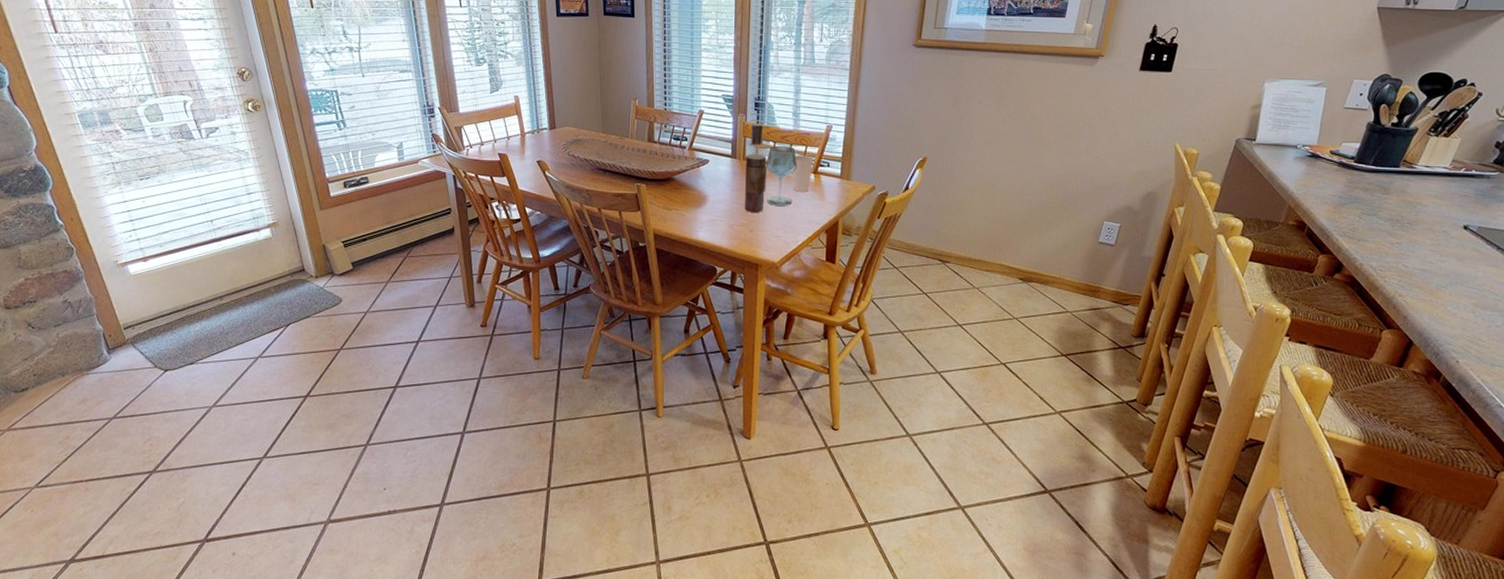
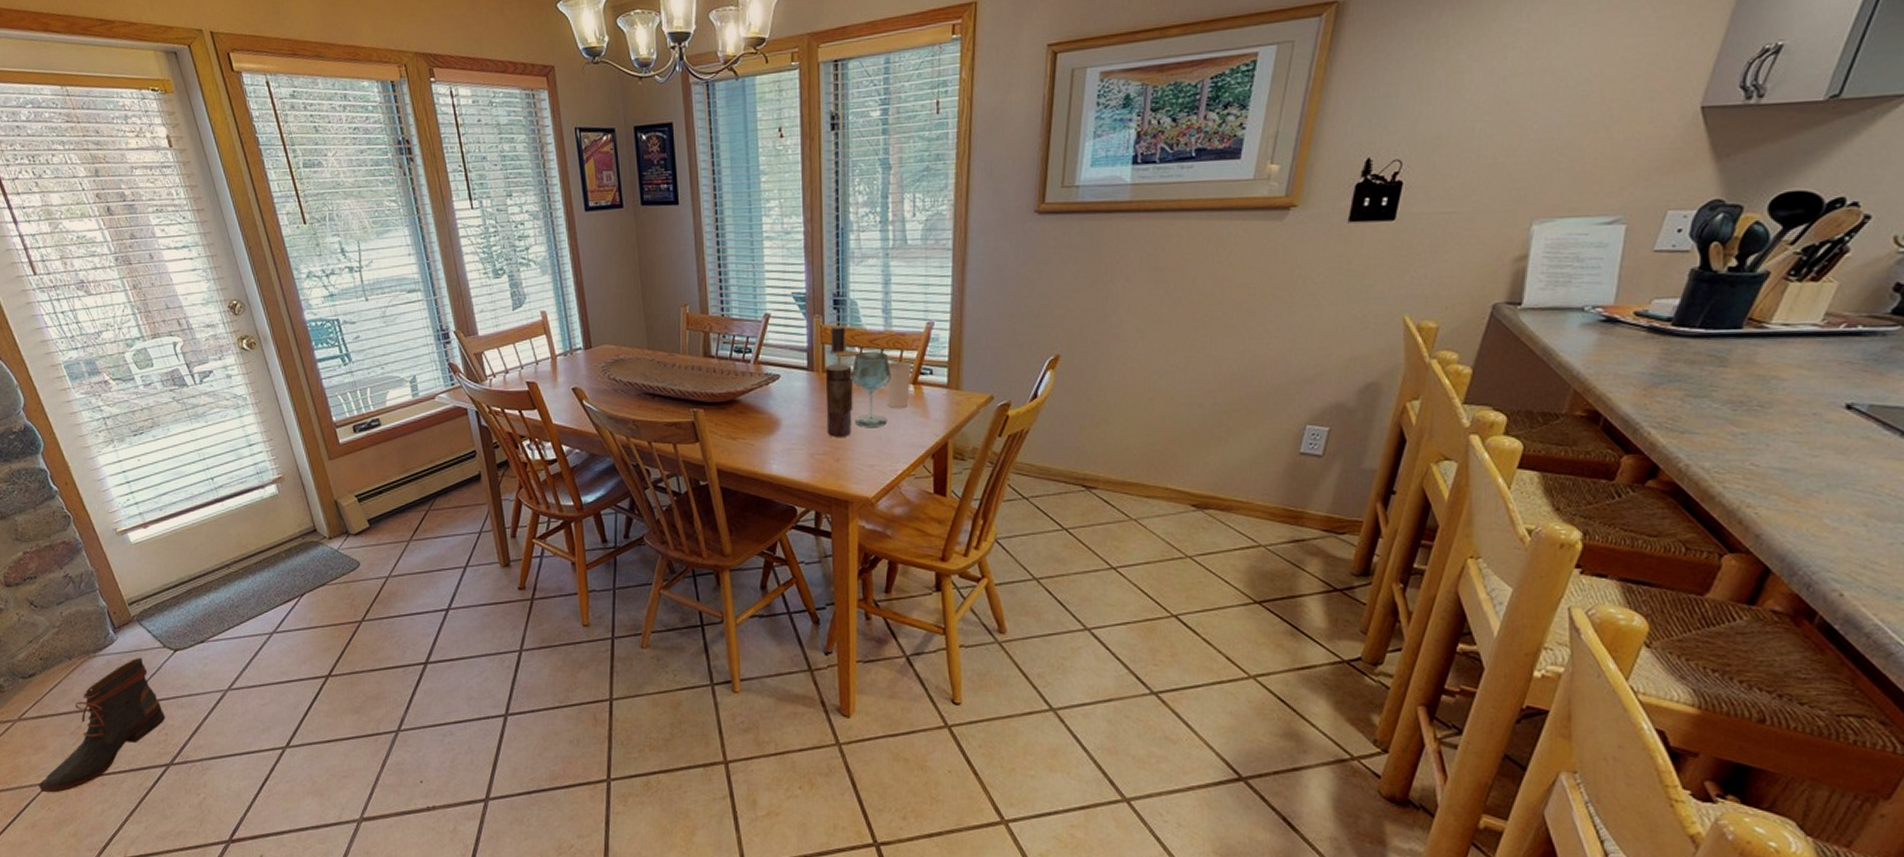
boot: none [22,377,151,497] -> present [38,658,165,793]

